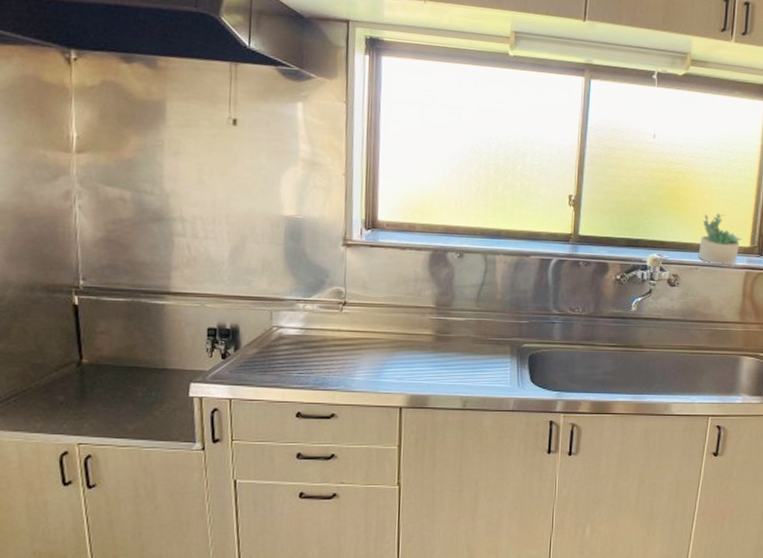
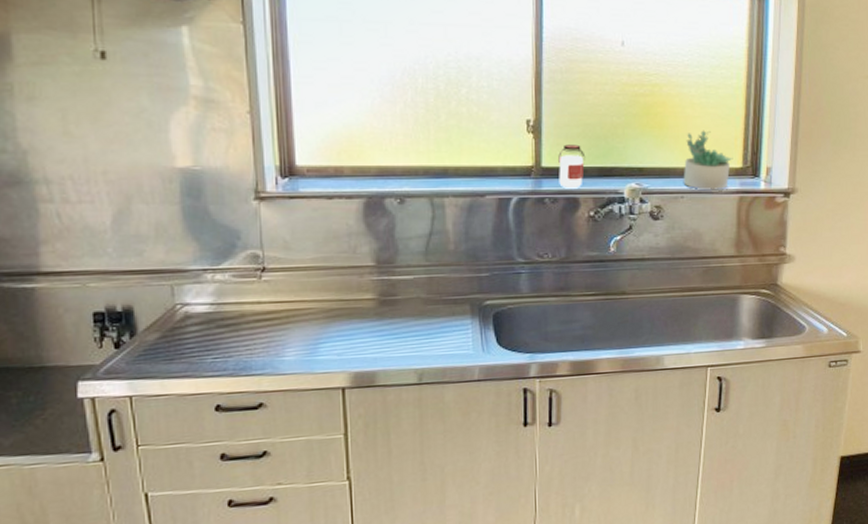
jar: none [592,217,617,255] -> present [558,144,586,189]

